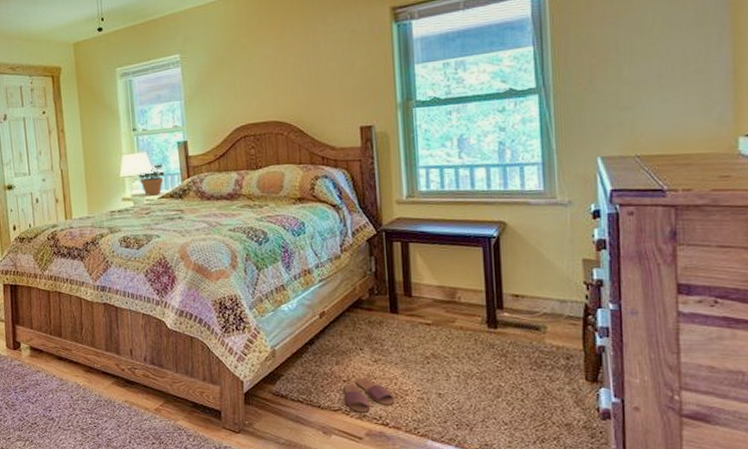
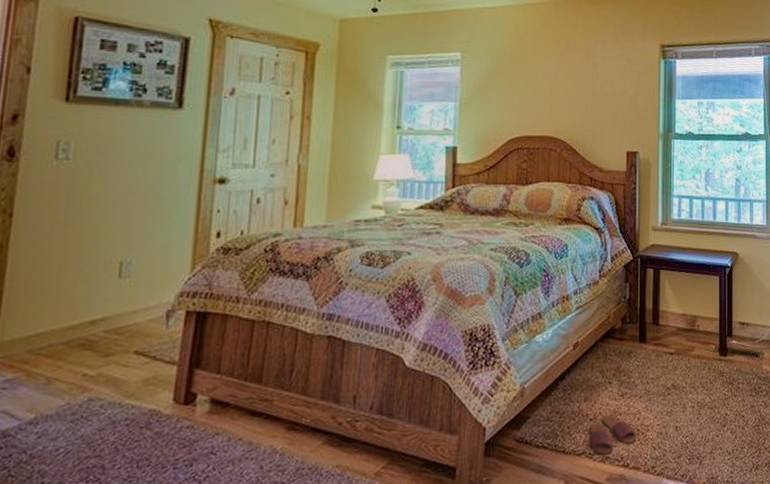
potted plant: present [136,164,165,196] -> none [393,169,427,205]

